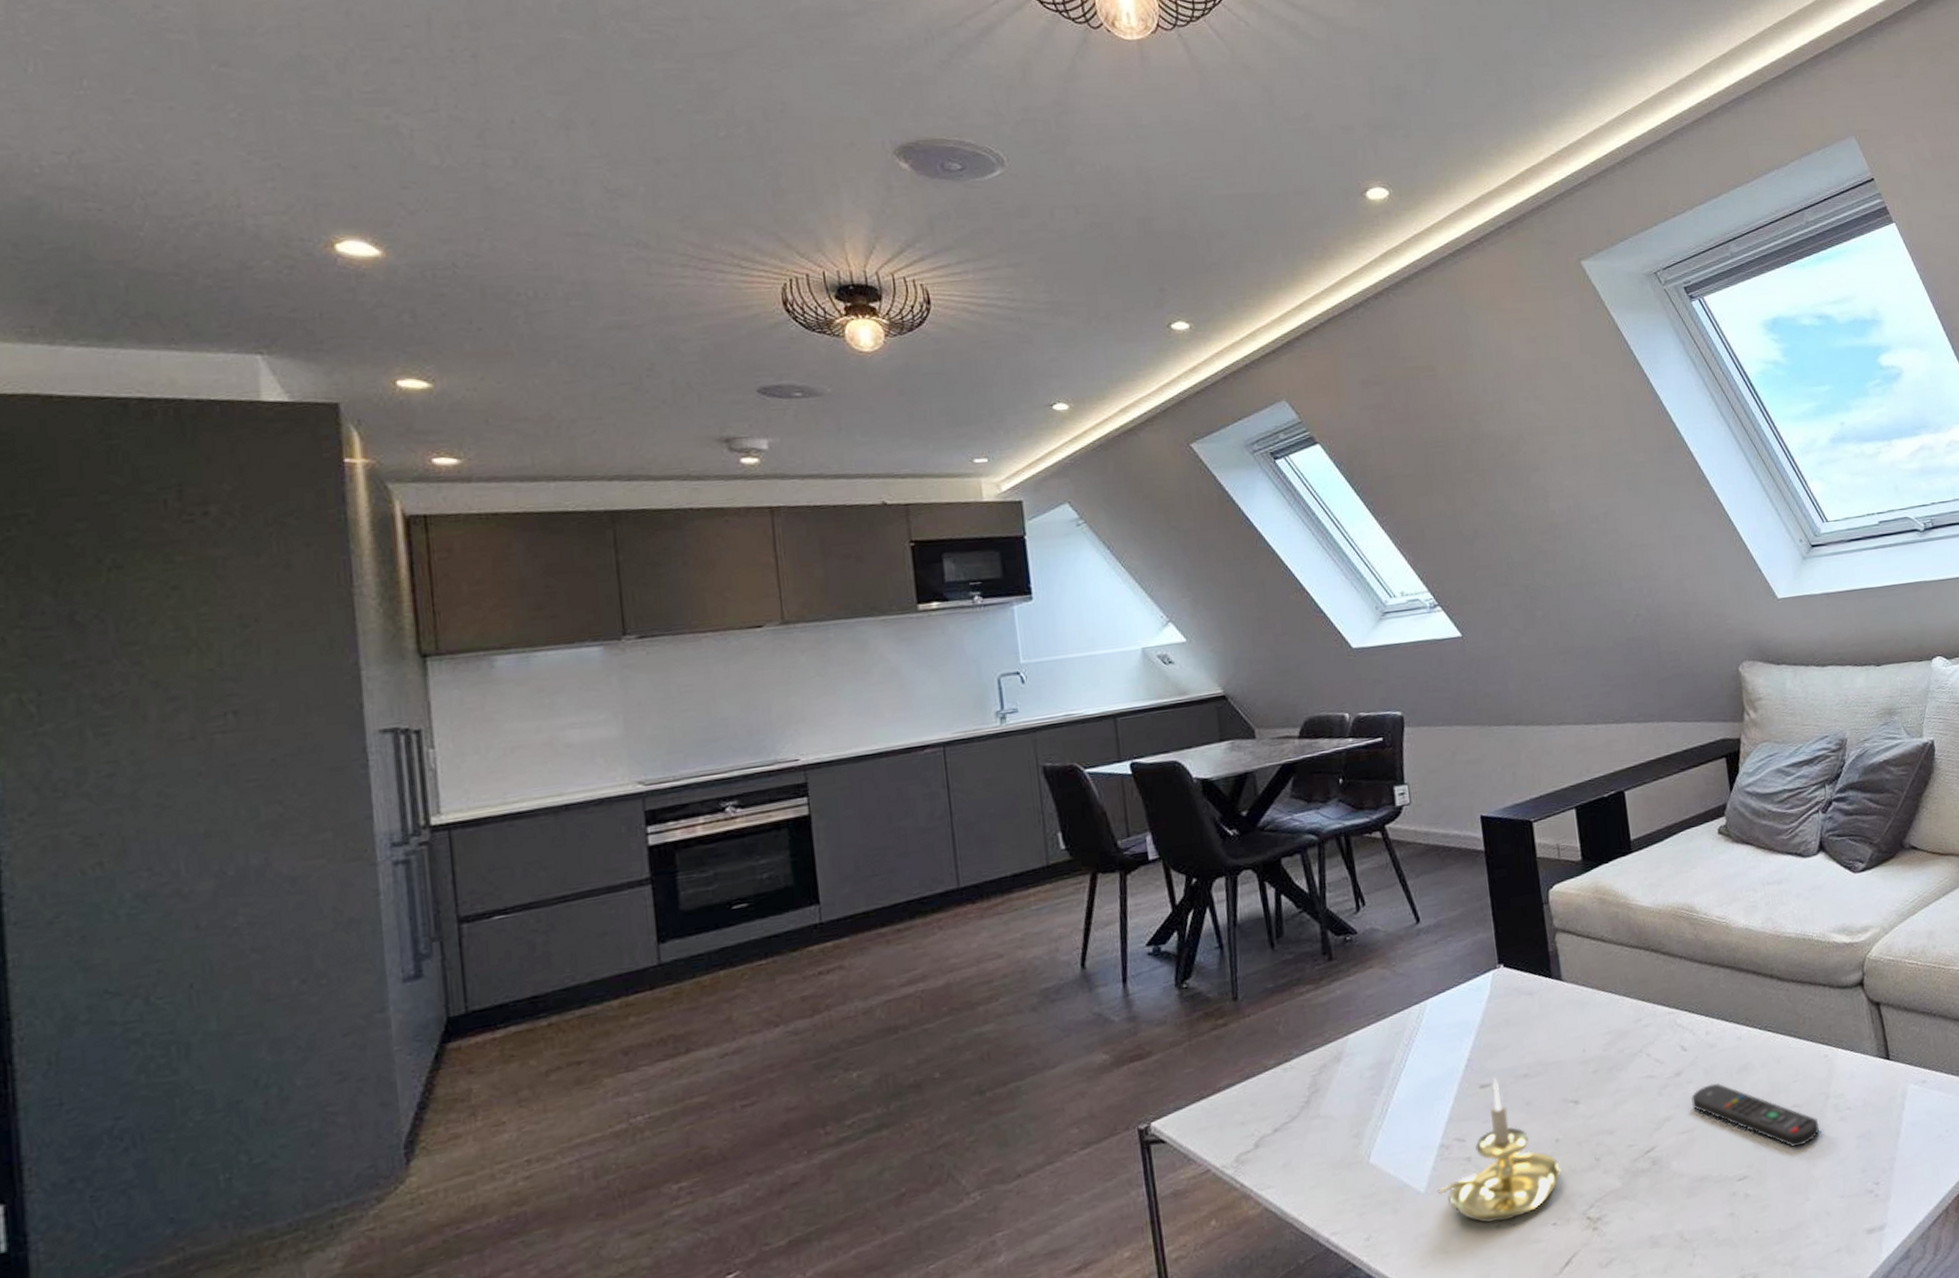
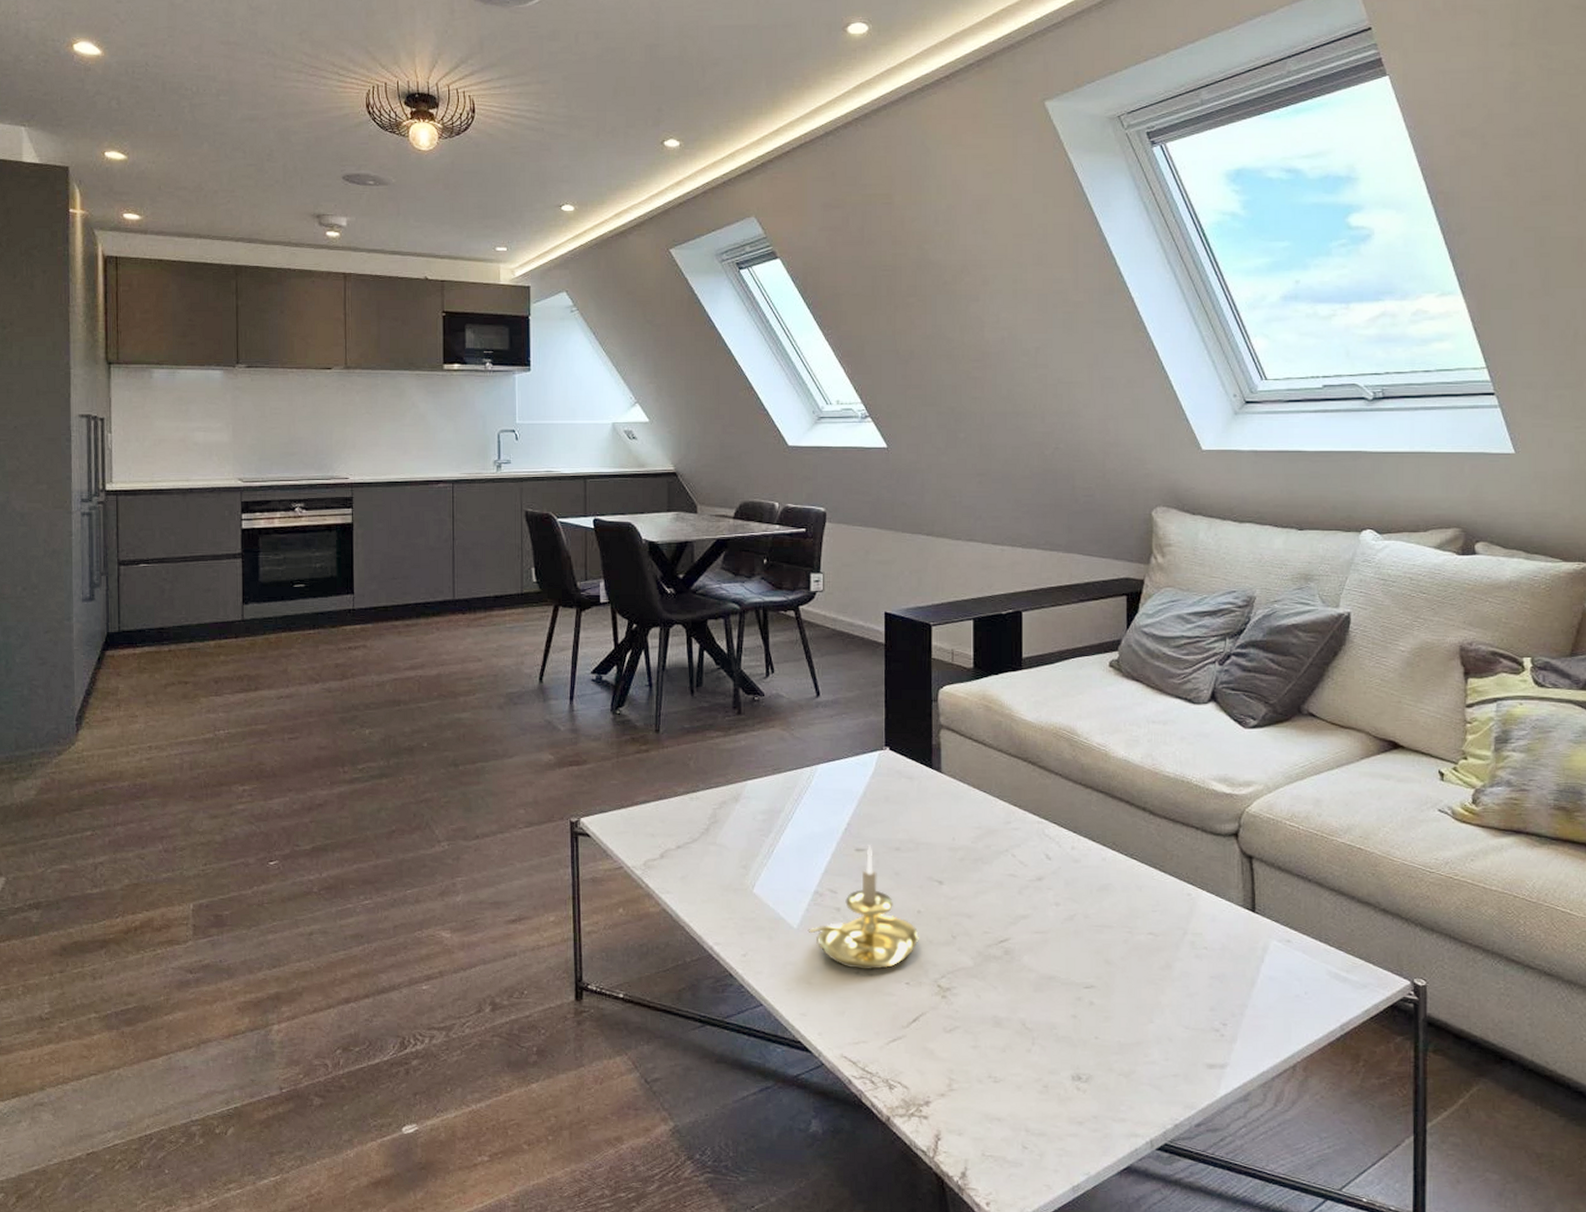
remote control: present [1691,1083,1819,1147] -> none [1050,895,1172,972]

